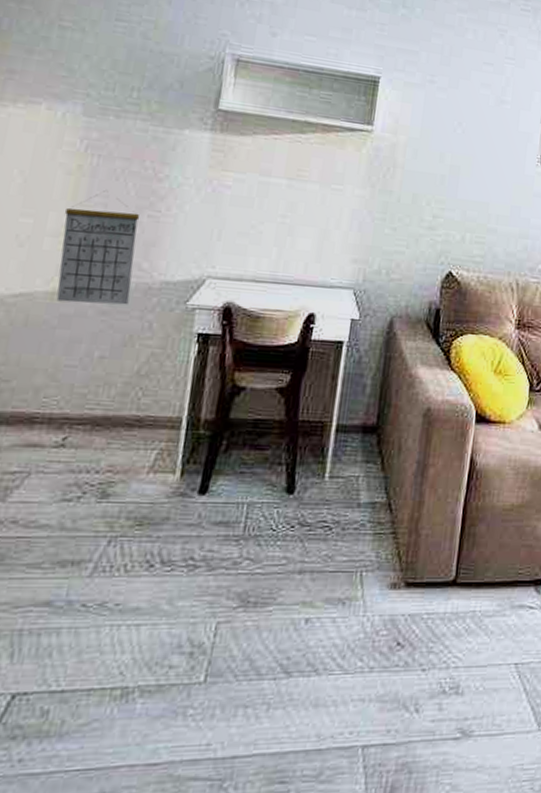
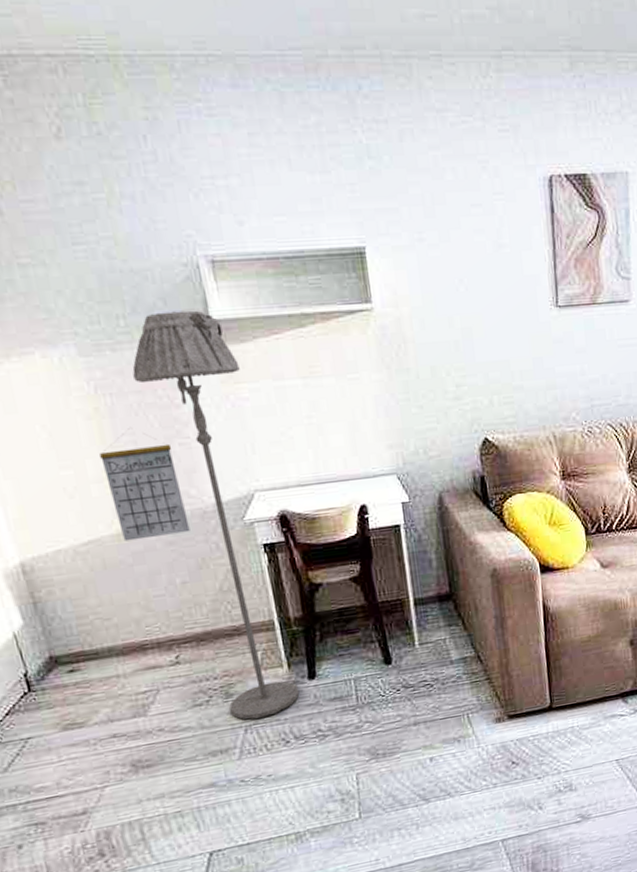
floor lamp: none [99,92,232,529] -> present [132,310,300,720]

